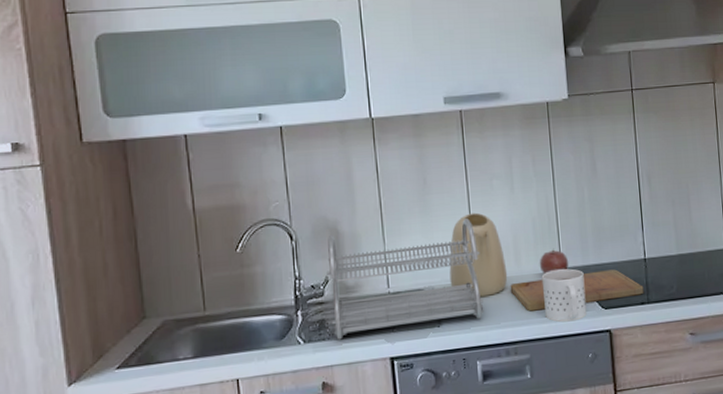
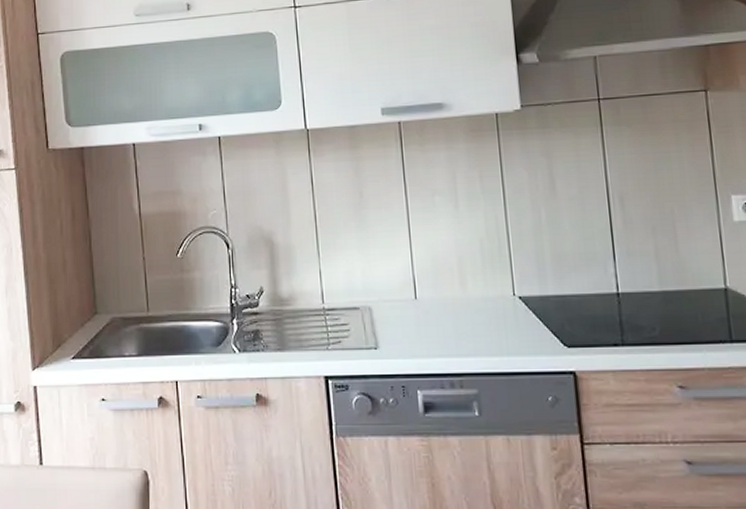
dish rack: present [327,218,484,340] -> none [262,236,425,353]
kettle: present [449,212,508,297] -> none [387,230,452,321]
cutting board: present [510,269,644,311] -> none [454,303,617,342]
fruit: present [539,248,569,274] -> none [488,273,524,302]
mug: present [541,268,587,323] -> none [490,298,546,358]

